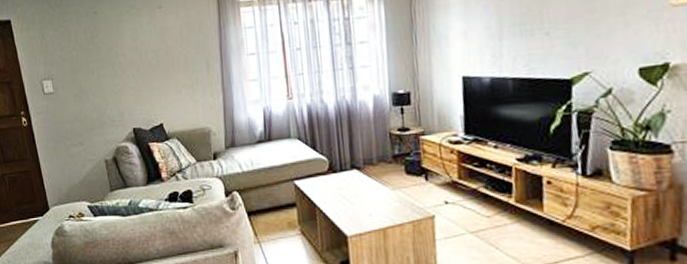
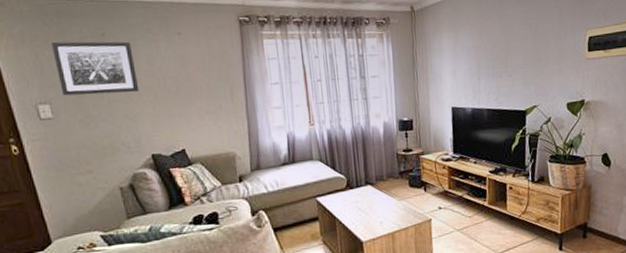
wall art: none [55,18,124,72] -> present [52,41,140,96]

